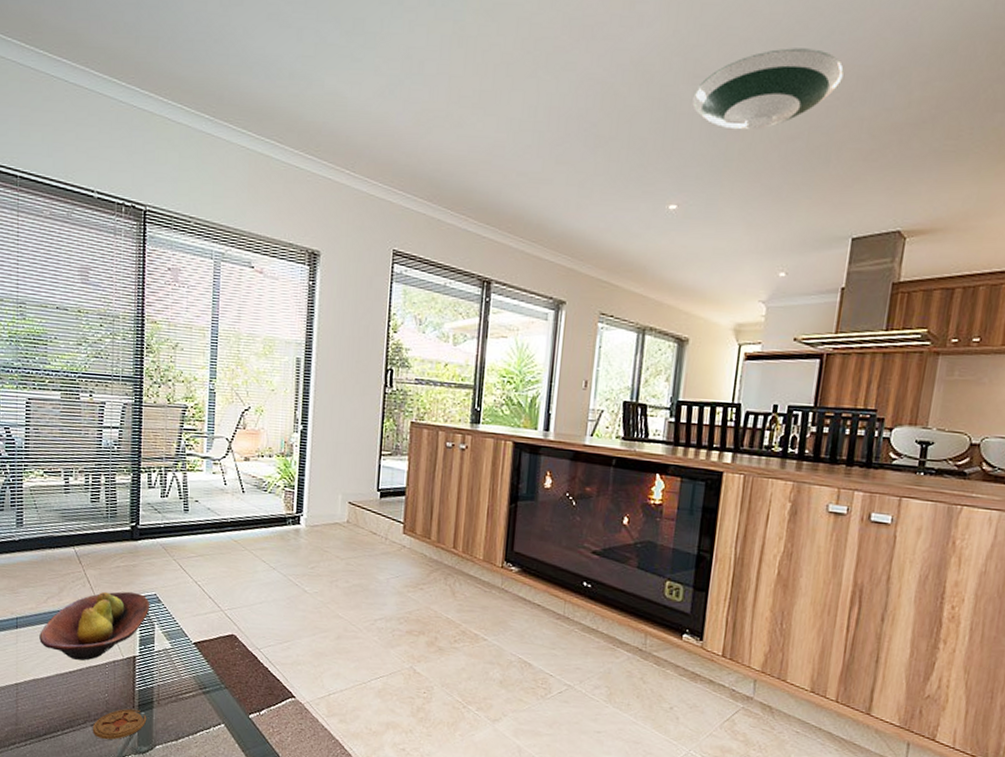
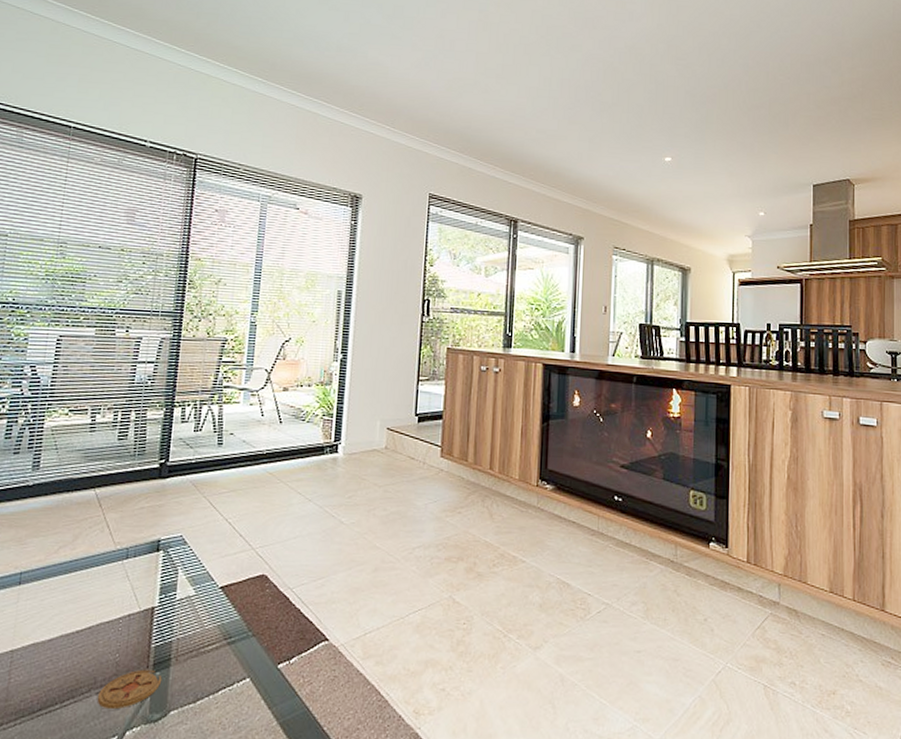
fruit bowl: present [39,591,151,661] -> none [44,534,175,617]
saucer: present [692,48,844,131] -> none [677,40,790,101]

